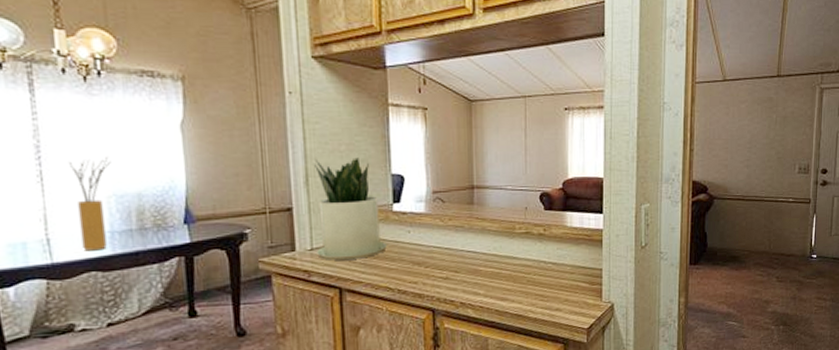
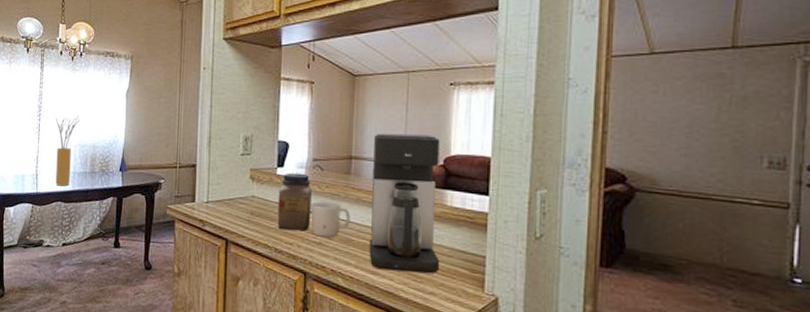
planter: present [313,157,388,260] -> none [211,124,270,215]
jar: none [396,207,435,270] -> present [277,172,312,231]
mug: none [434,234,477,272] -> present [310,201,351,238]
coffee maker: none [495,159,564,295] -> present [369,133,440,274]

